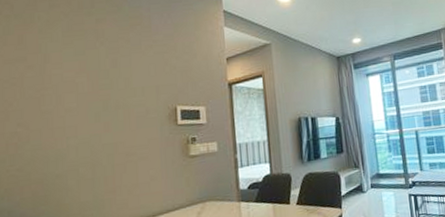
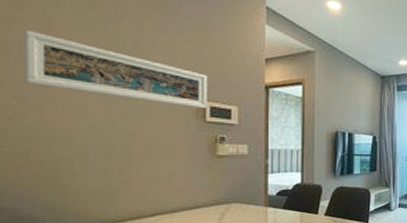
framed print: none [26,65,178,114] -> present [24,30,208,109]

